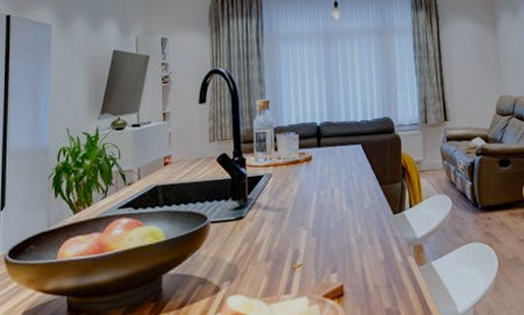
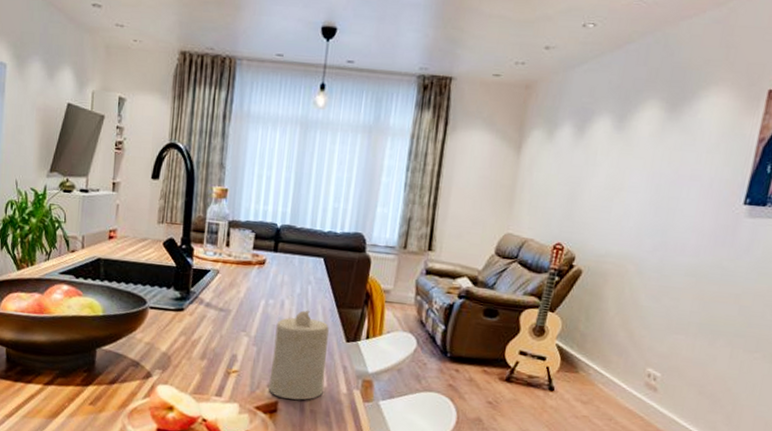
candle: none [330,193,382,281] -> present [268,310,329,400]

